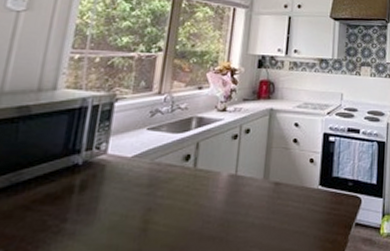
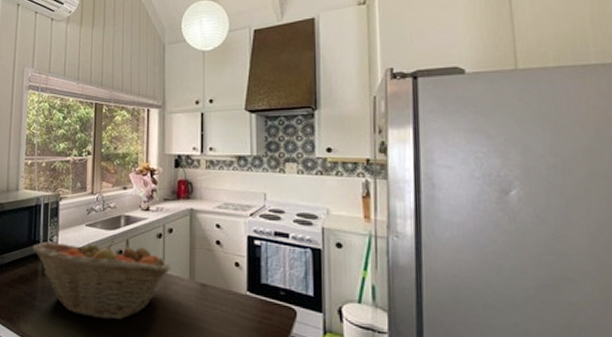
fruit basket: none [68,142,245,234] -> present [32,239,171,320]

